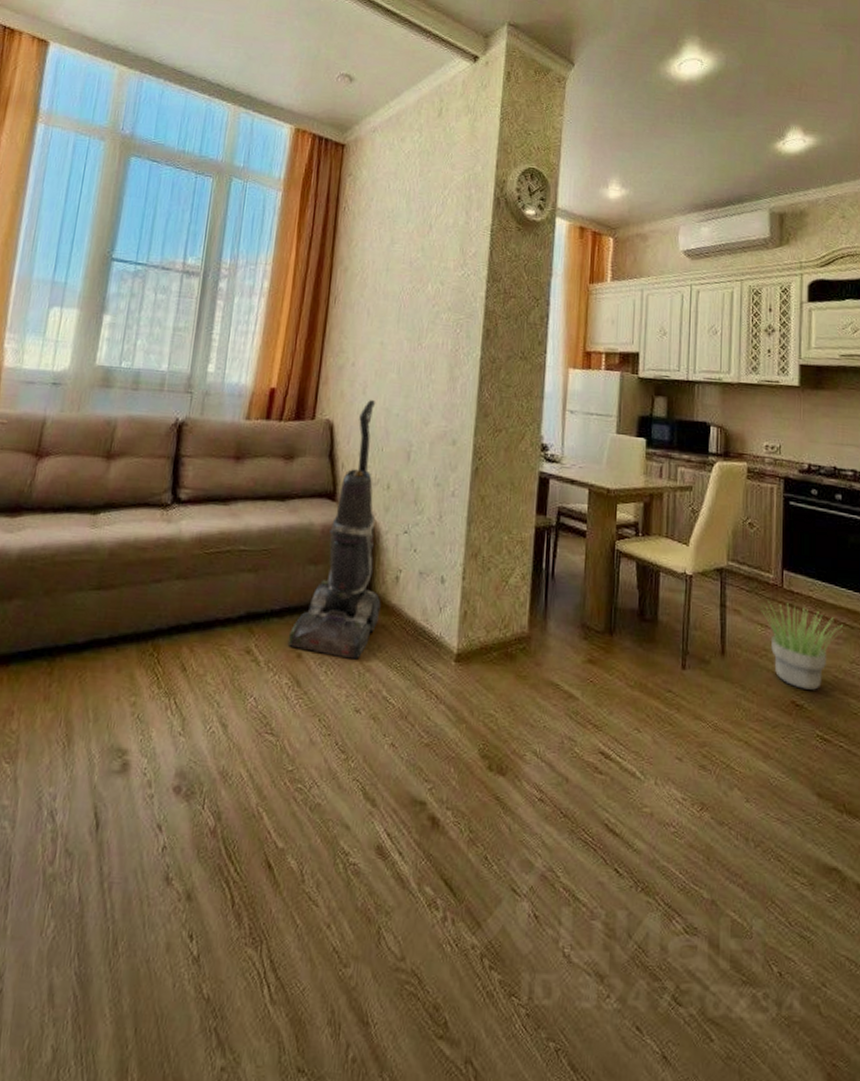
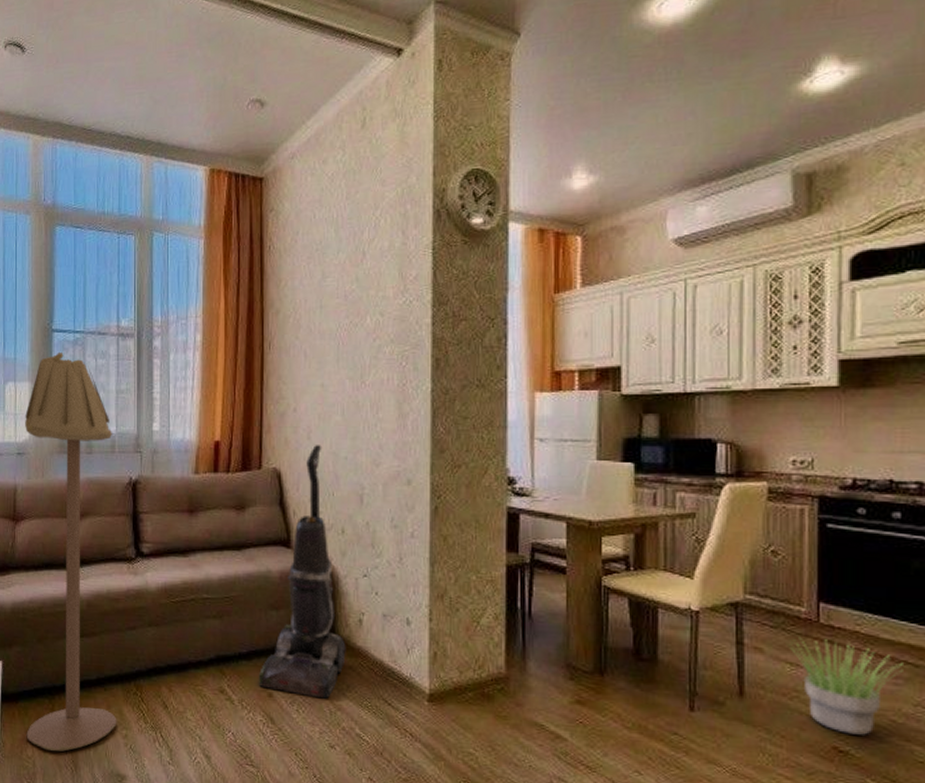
floor lamp: none [13,282,163,724] -> present [25,353,117,752]

